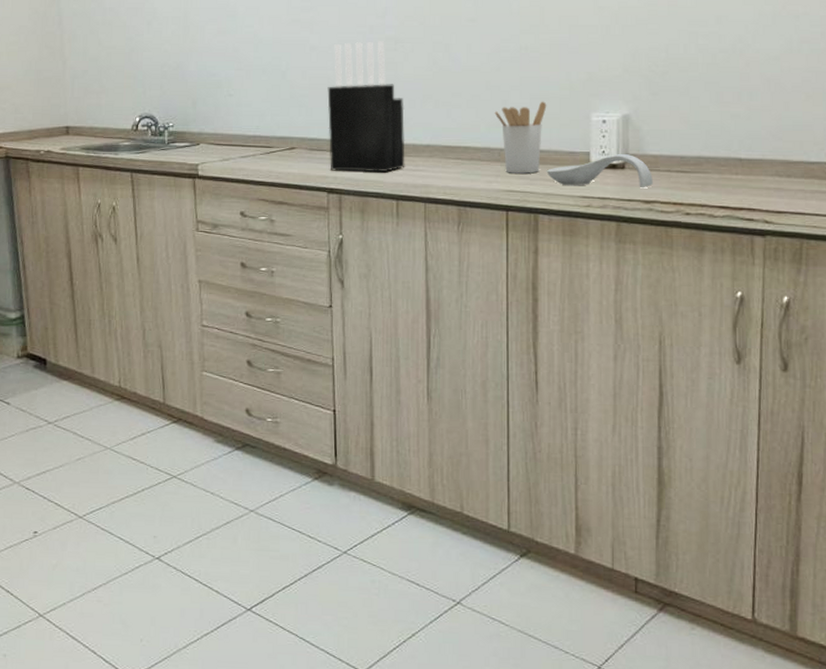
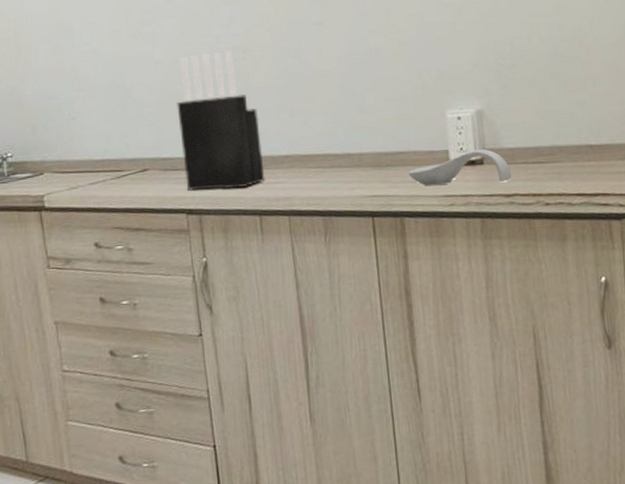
utensil holder: present [494,101,547,174] -> none [350,102,402,178]

